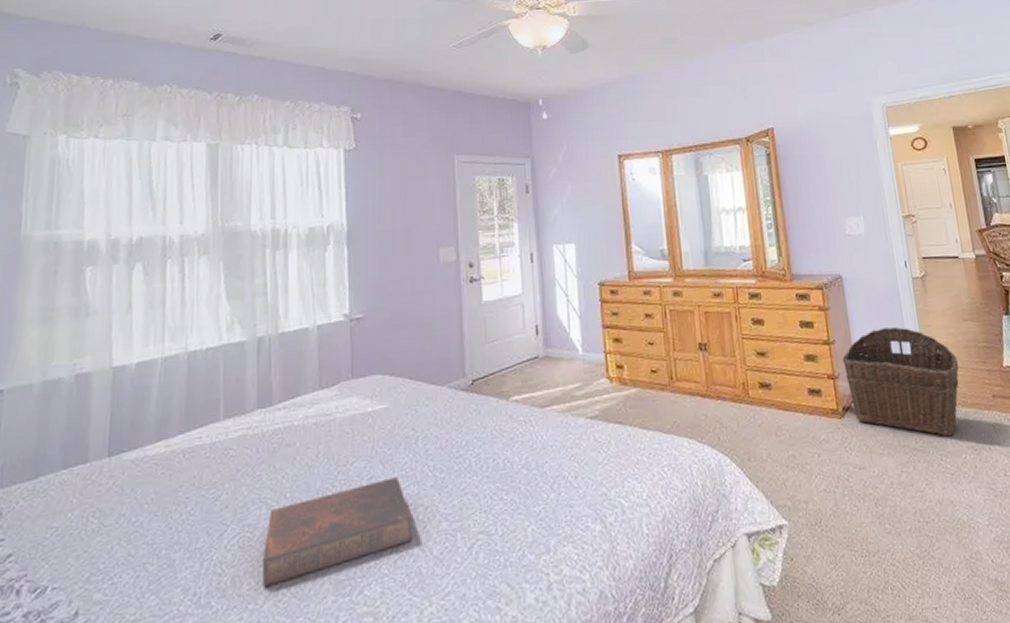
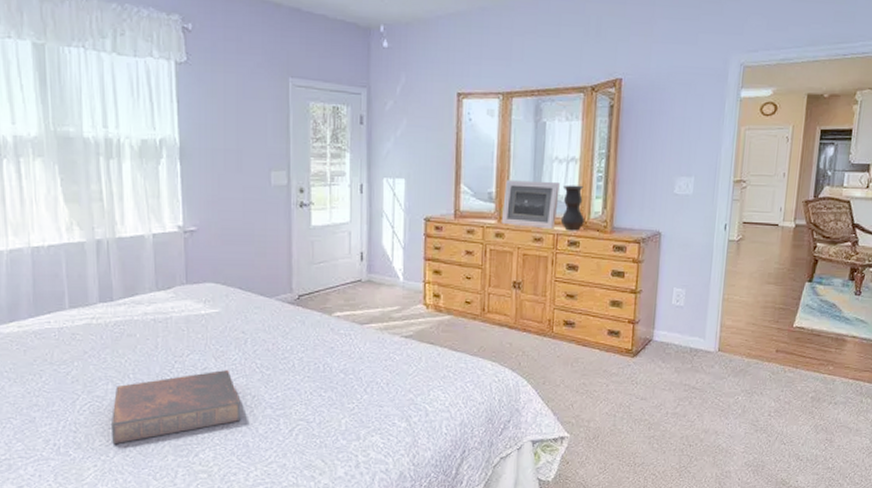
picture frame: none [676,233,734,283] -> present [501,180,560,229]
vase: none [734,234,763,283] -> present [560,185,586,231]
wicker basket: present [842,327,959,437] -> none [645,284,753,381]

